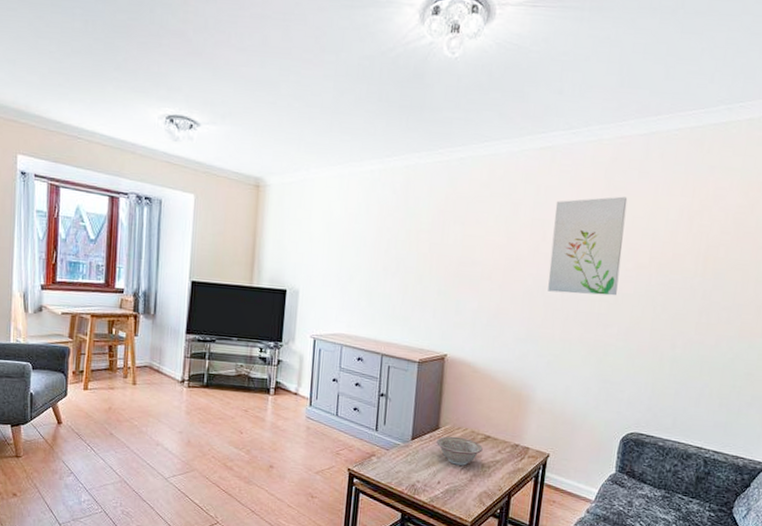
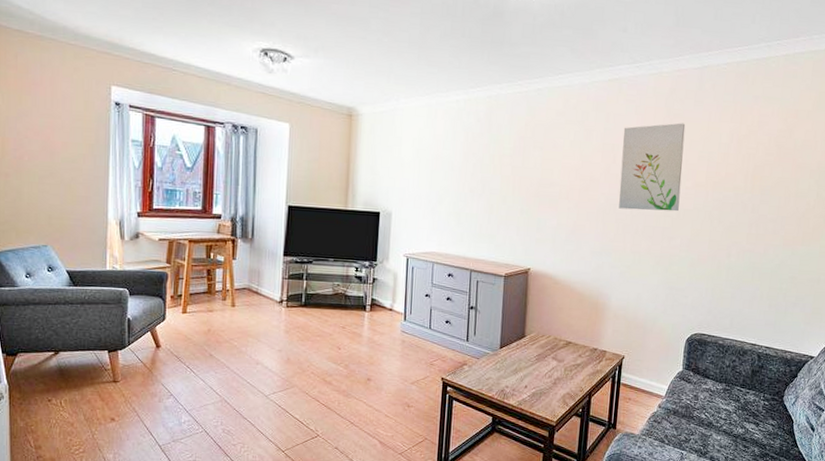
decorative bowl: present [436,436,483,466] -> none [523,343,565,370]

